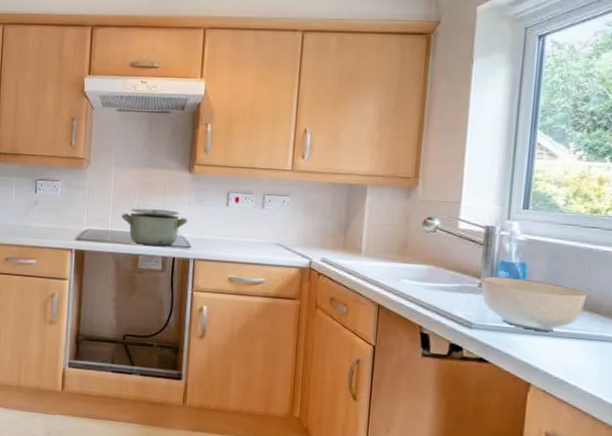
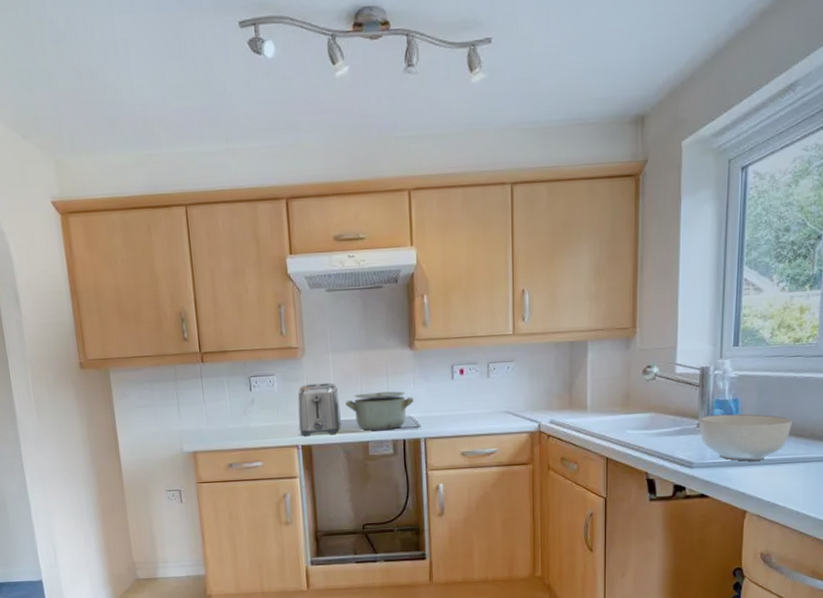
toaster: none [75,193,117,244] -> present [297,382,342,437]

